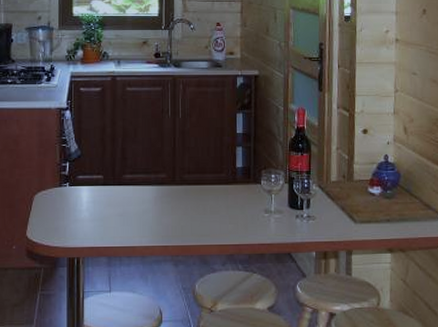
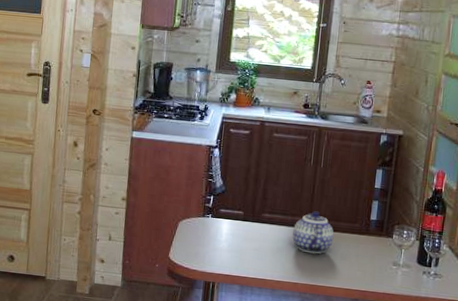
teapot: none [158,165,201,212] -> present [292,211,334,254]

